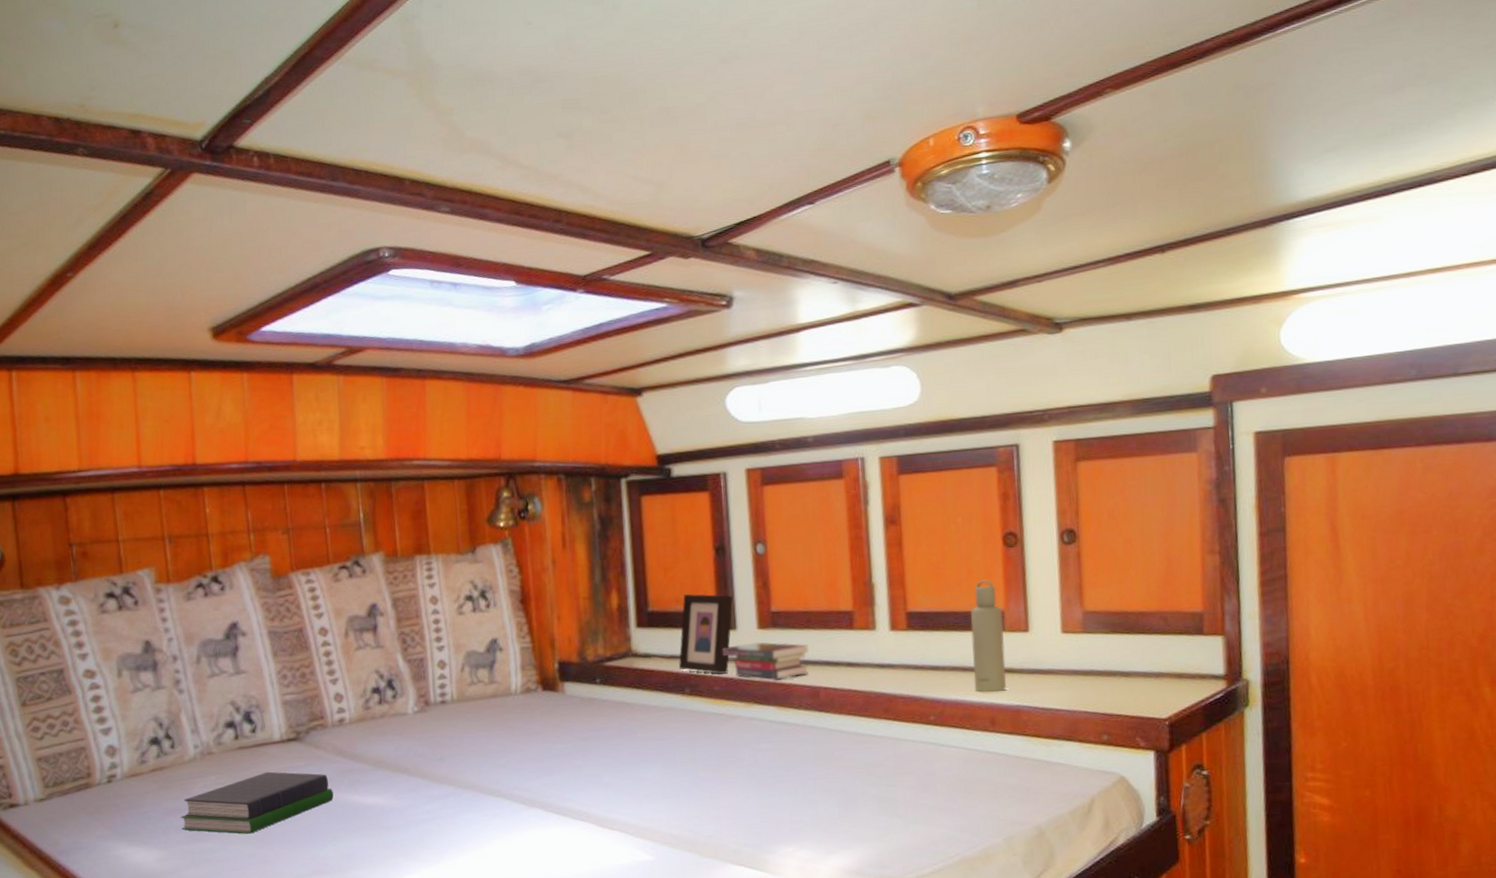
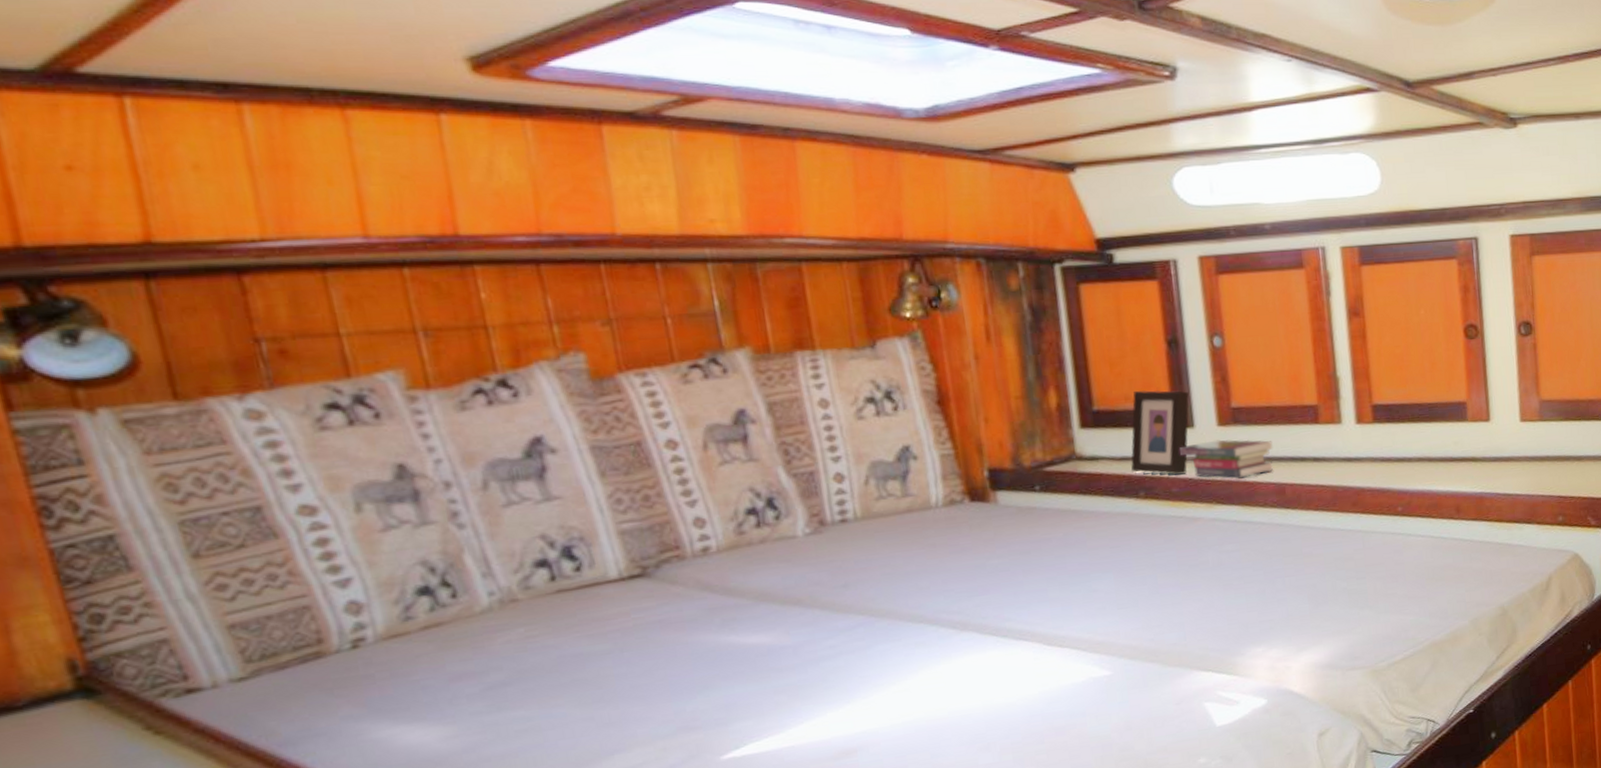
book: present [180,771,334,834] -> none [474,614,701,699]
bottle: present [970,579,1006,693] -> none [1434,371,1470,482]

